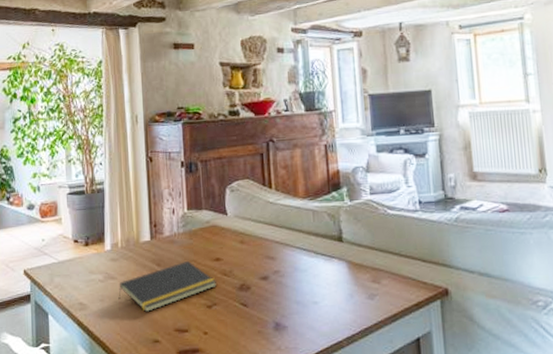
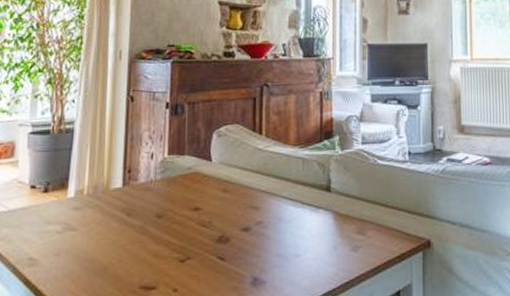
notepad: present [118,261,217,312] -> none [77,211,193,267]

